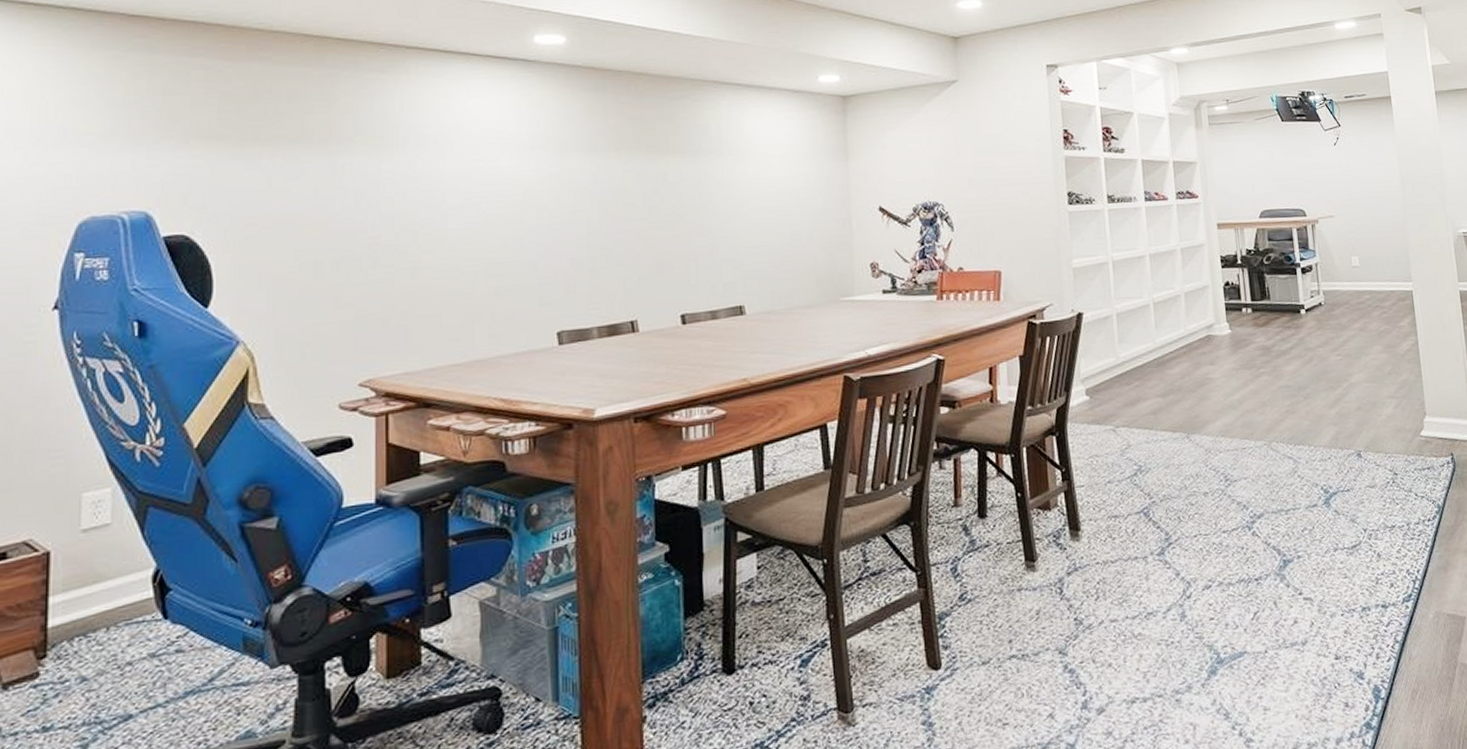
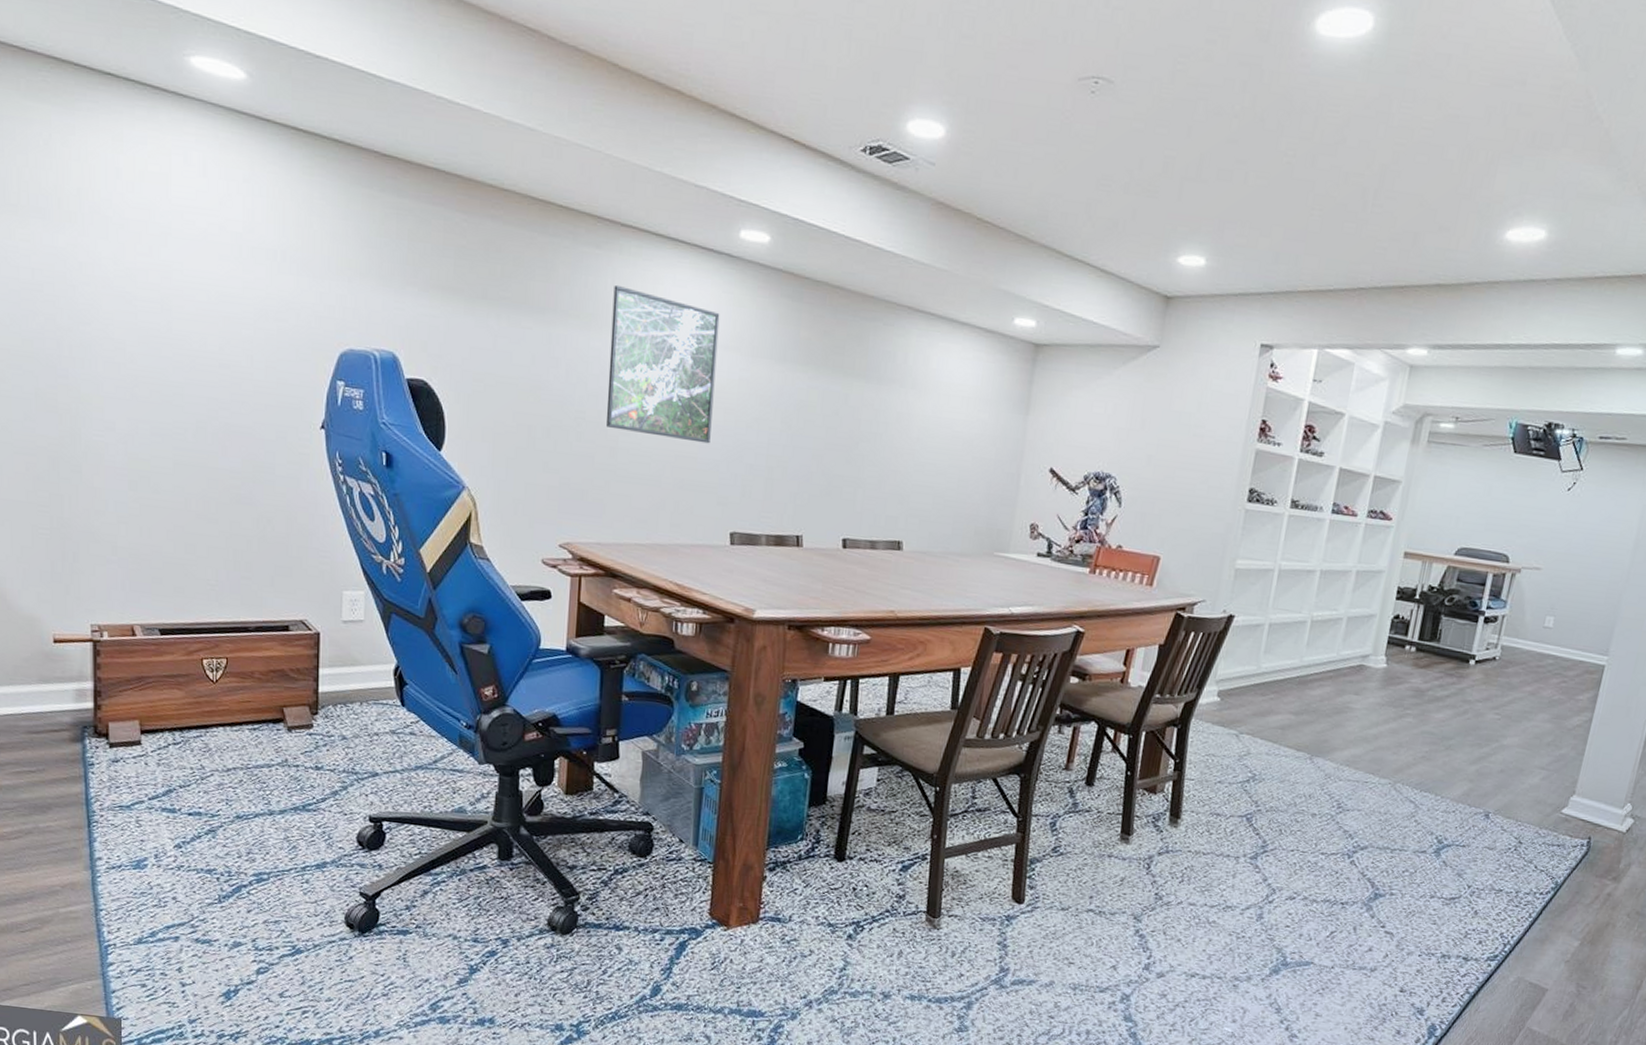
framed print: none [403,105,524,249] -> present [606,285,720,444]

